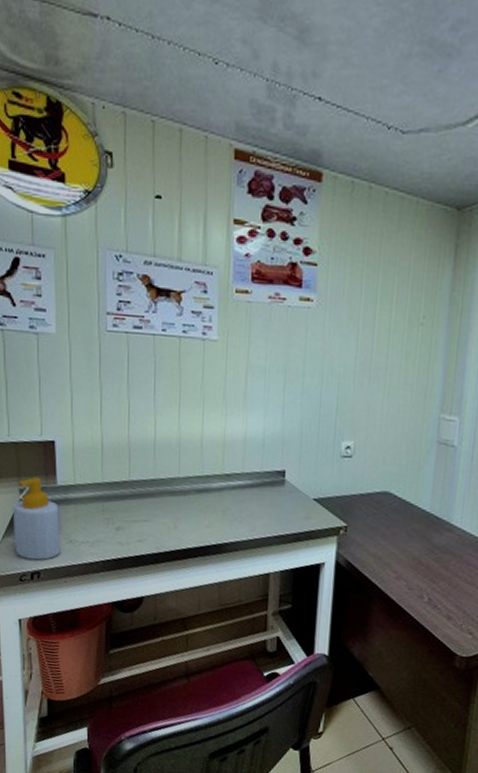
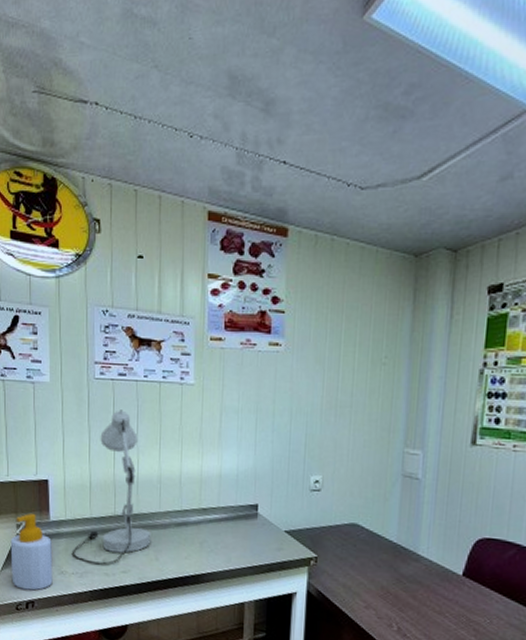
desk lamp: none [81,366,170,534] -> present [71,410,151,565]

